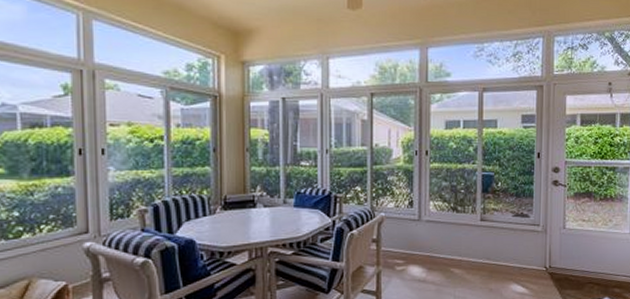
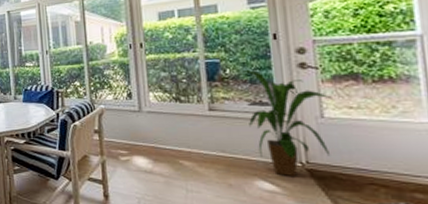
house plant: none [511,185,575,279] -> present [242,70,336,176]

